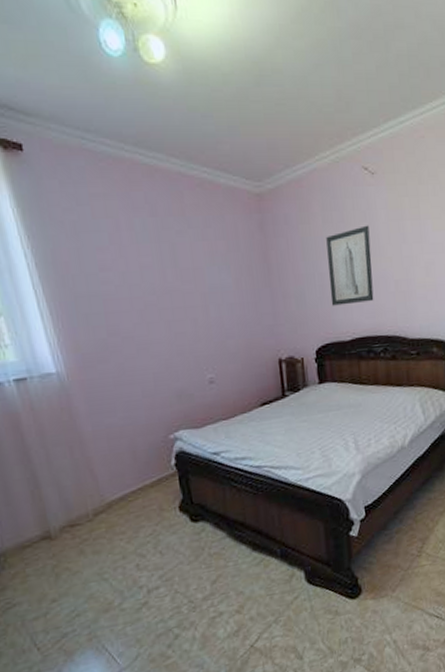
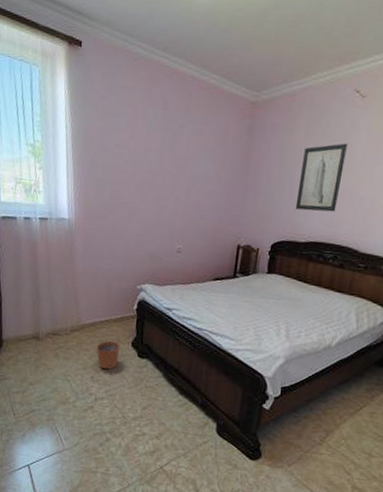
plant pot: none [133,507,167,551] -> present [96,335,120,370]

